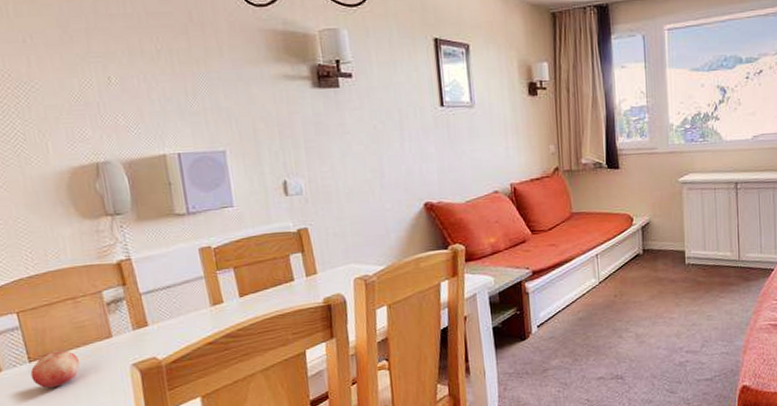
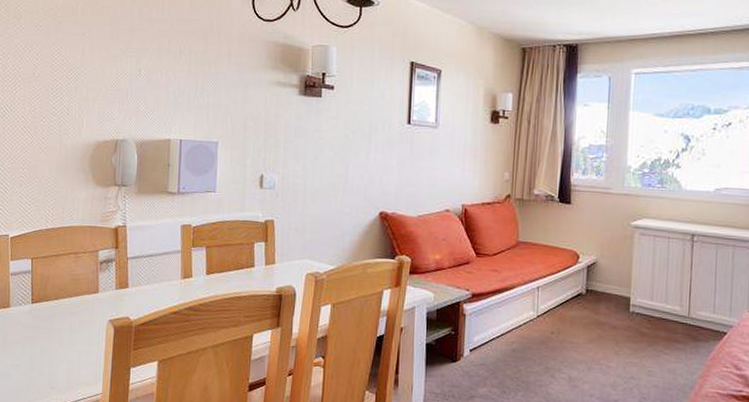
fruit: present [30,350,81,388] -> none [30,297,70,330]

